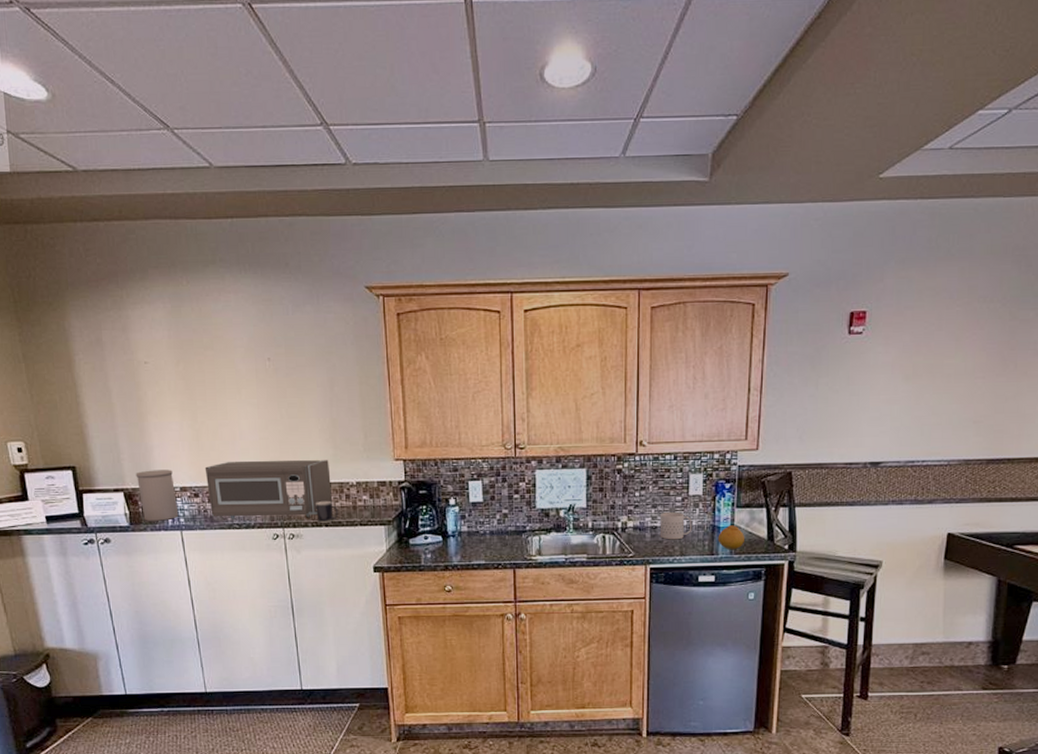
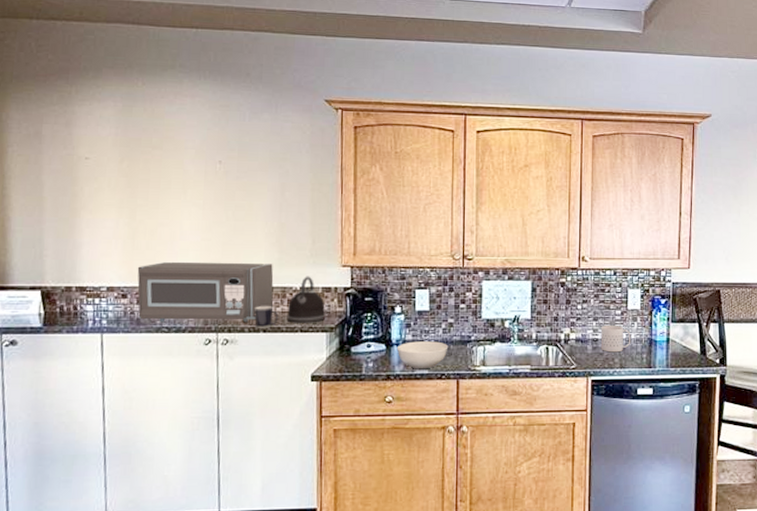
canister: present [135,469,179,521] -> none [58,268,102,322]
kettle: none [346,471,383,517] -> present [287,276,326,323]
bowl: none [453,532,504,560] -> present [396,341,449,369]
fruit: present [718,525,744,550] -> none [655,339,679,363]

